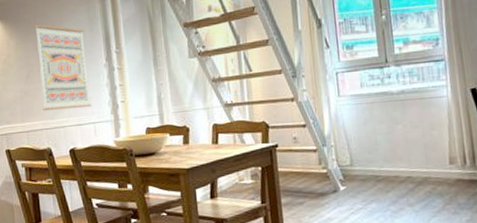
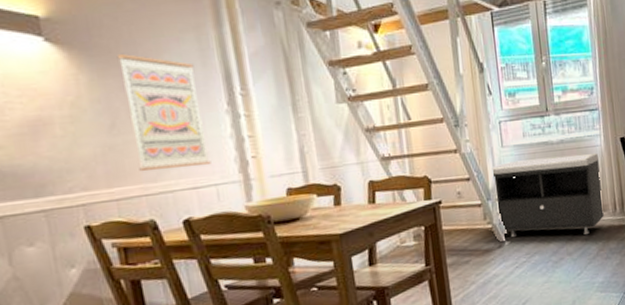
storage bench: none [328,104,451,186] -> present [492,153,604,237]

